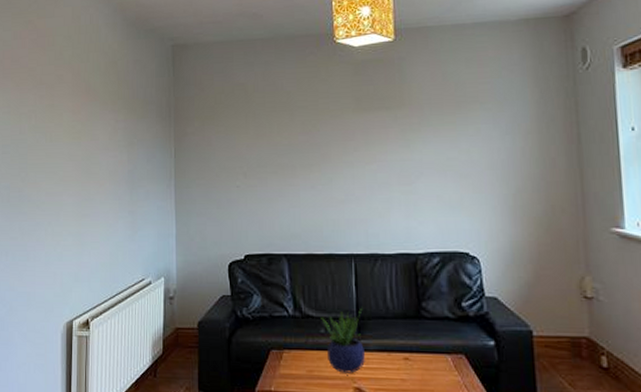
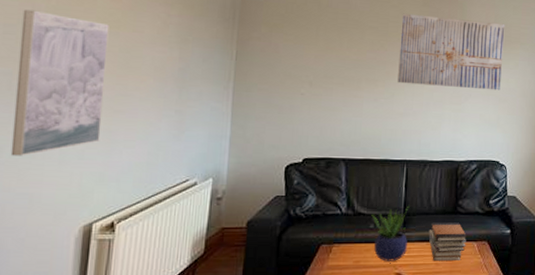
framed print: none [13,131,73,259] -> present [10,9,110,156]
wall art: none [332,82,460,166] -> present [397,13,505,91]
book stack: none [388,328,438,378] -> present [428,222,467,262]

